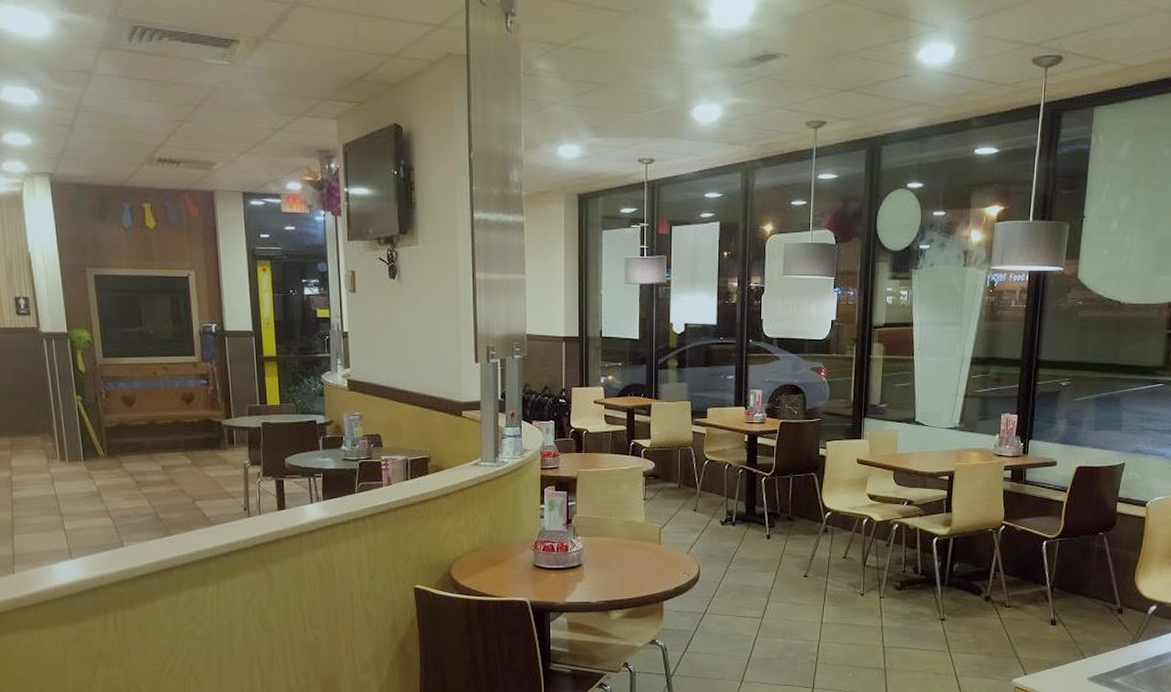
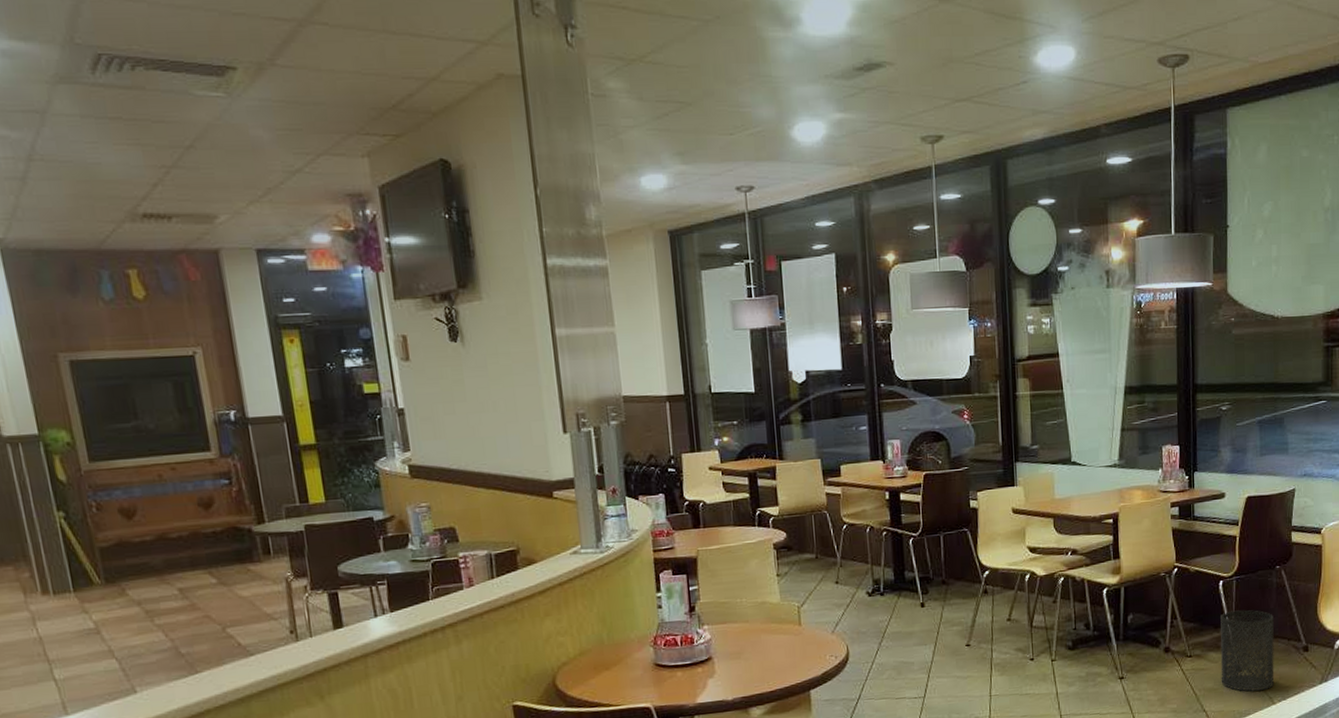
trash can: none [1036,569,1092,644] -> present [1220,610,1275,692]

